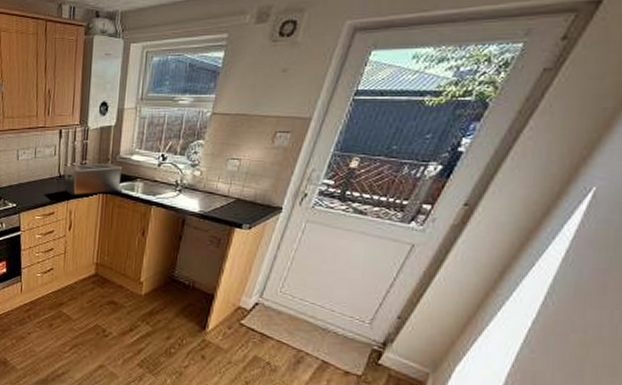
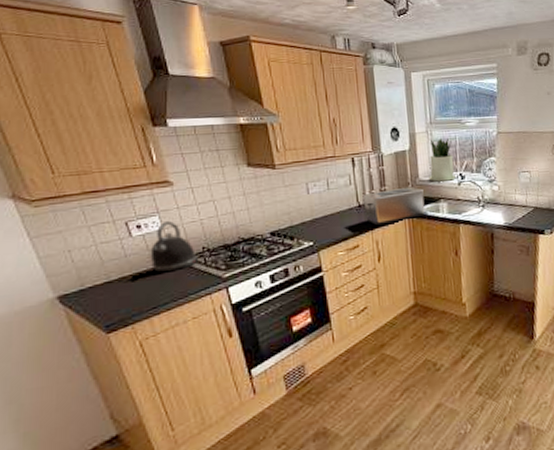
planter: none [130,115,160,161] -> present [429,137,457,182]

